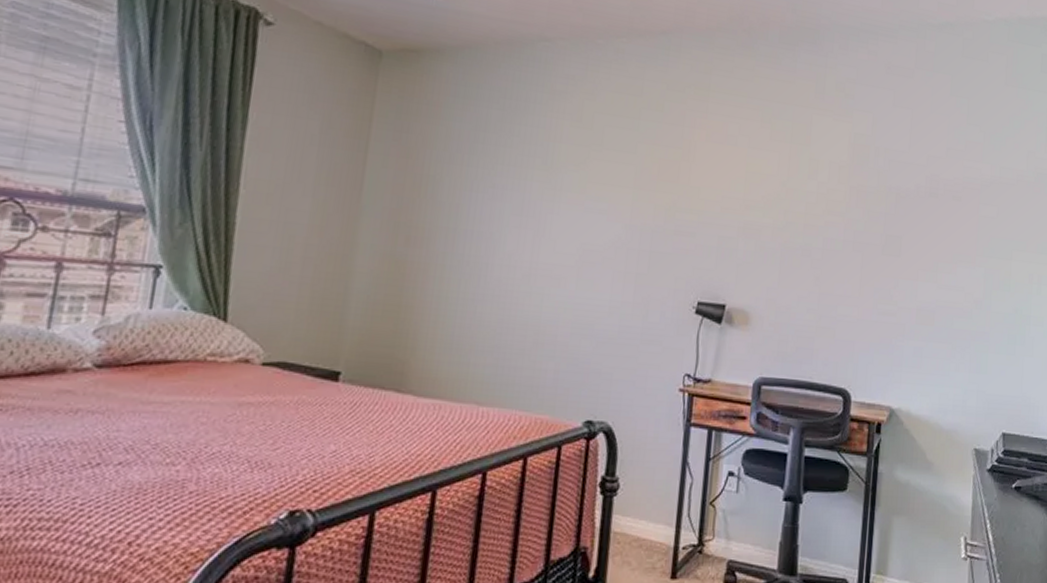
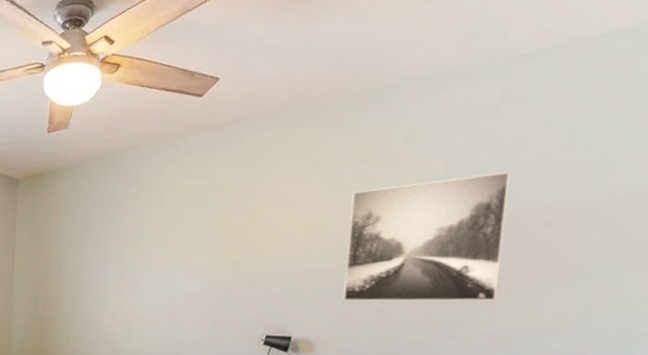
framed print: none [779,137,926,275] -> present [343,171,511,302]

